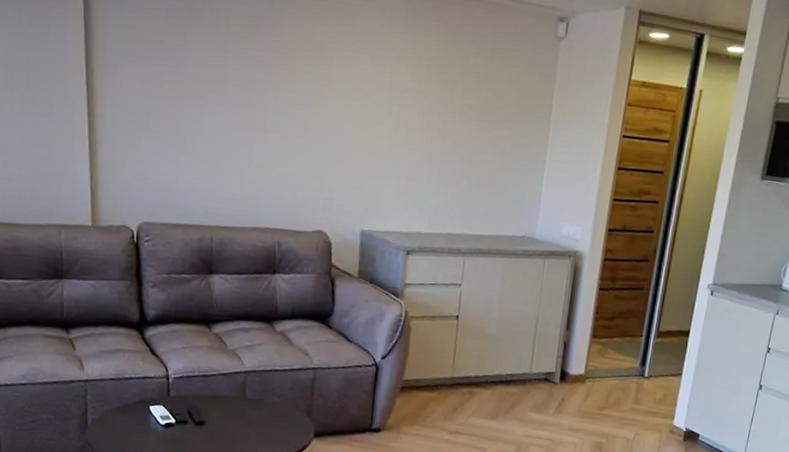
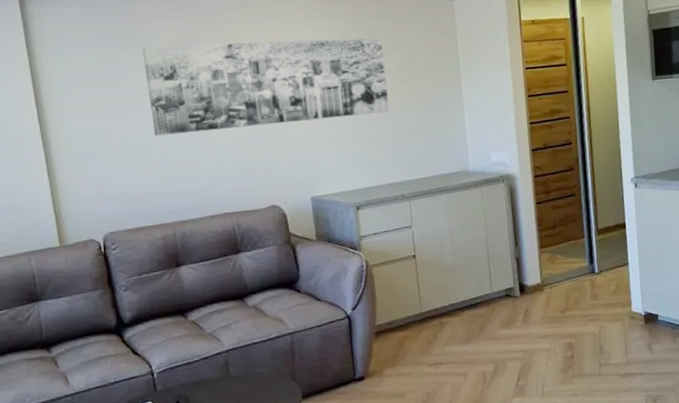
wall art: none [206,24,471,154] -> present [143,37,390,136]

